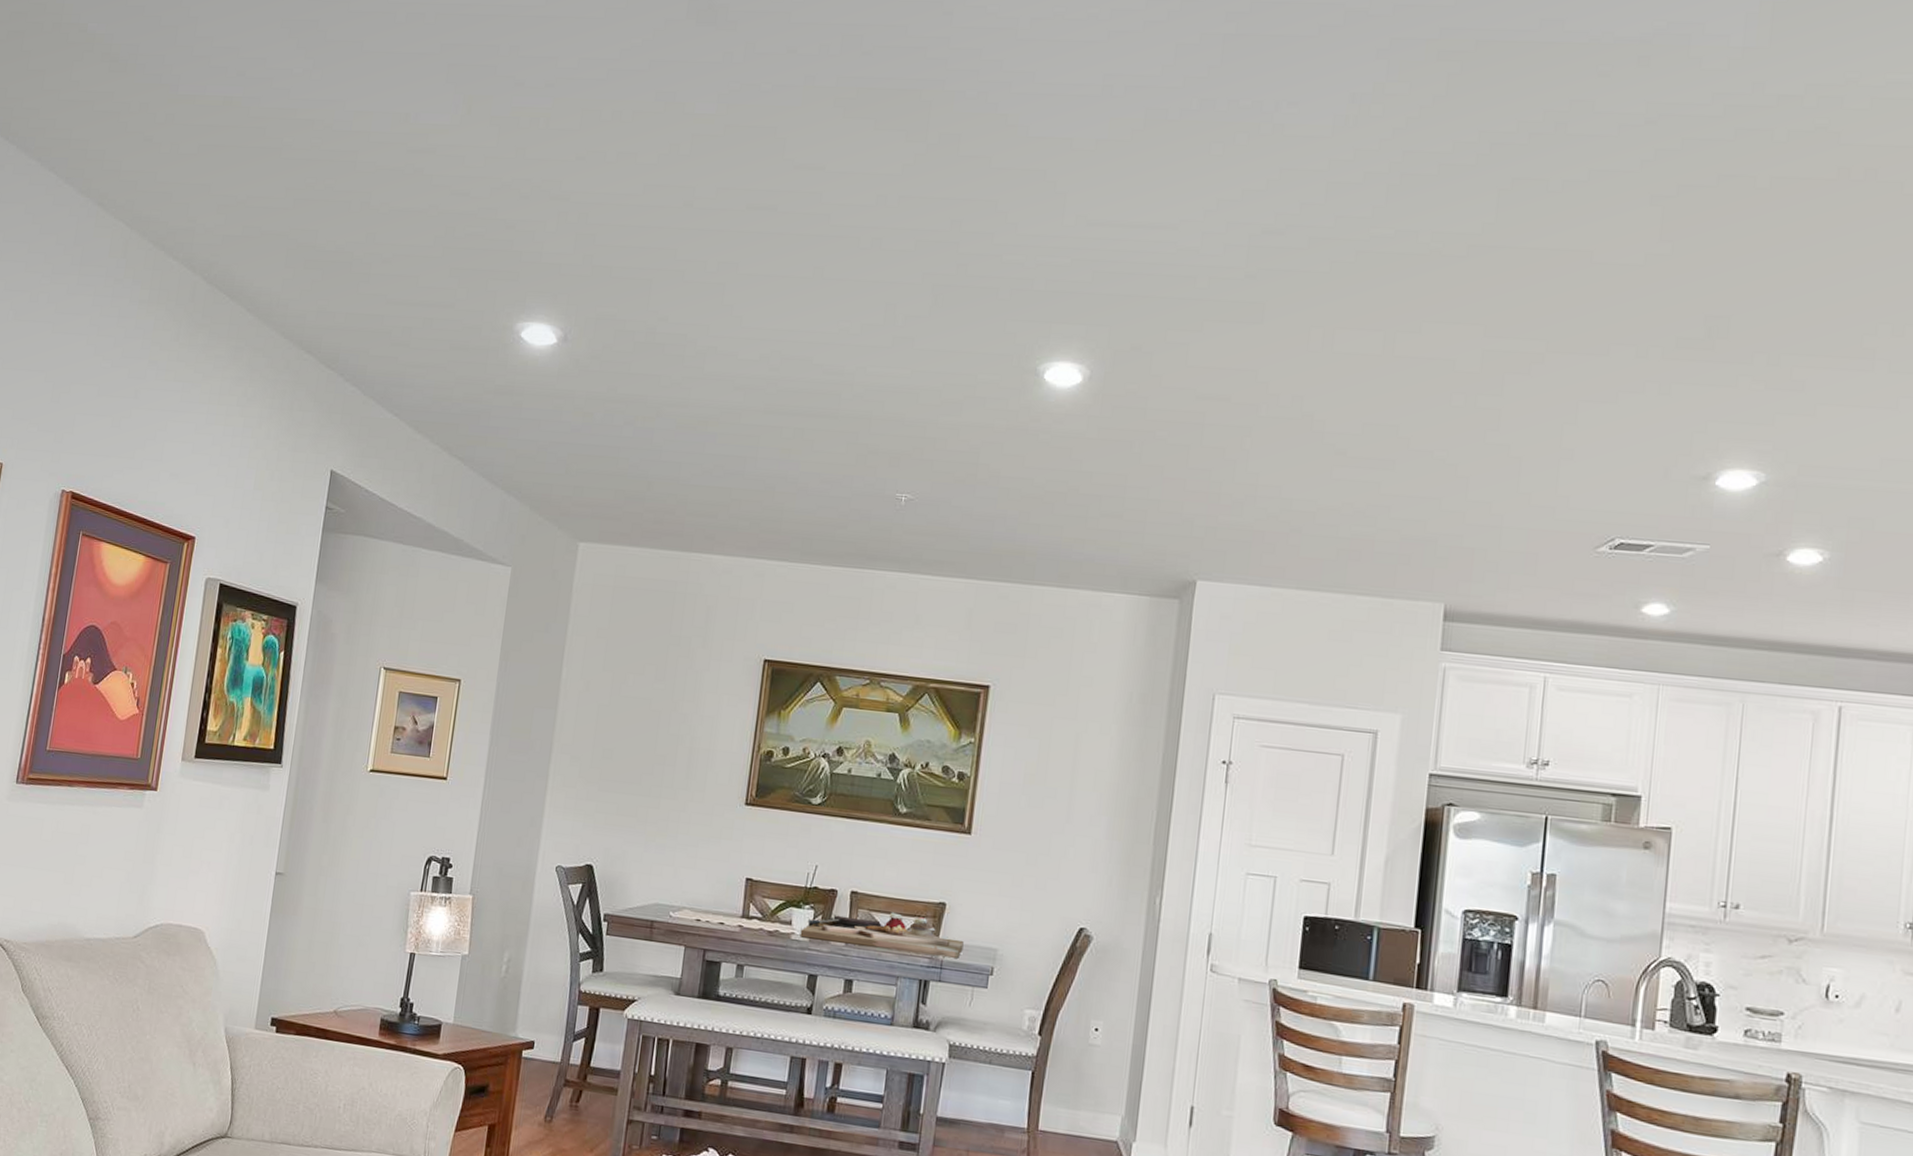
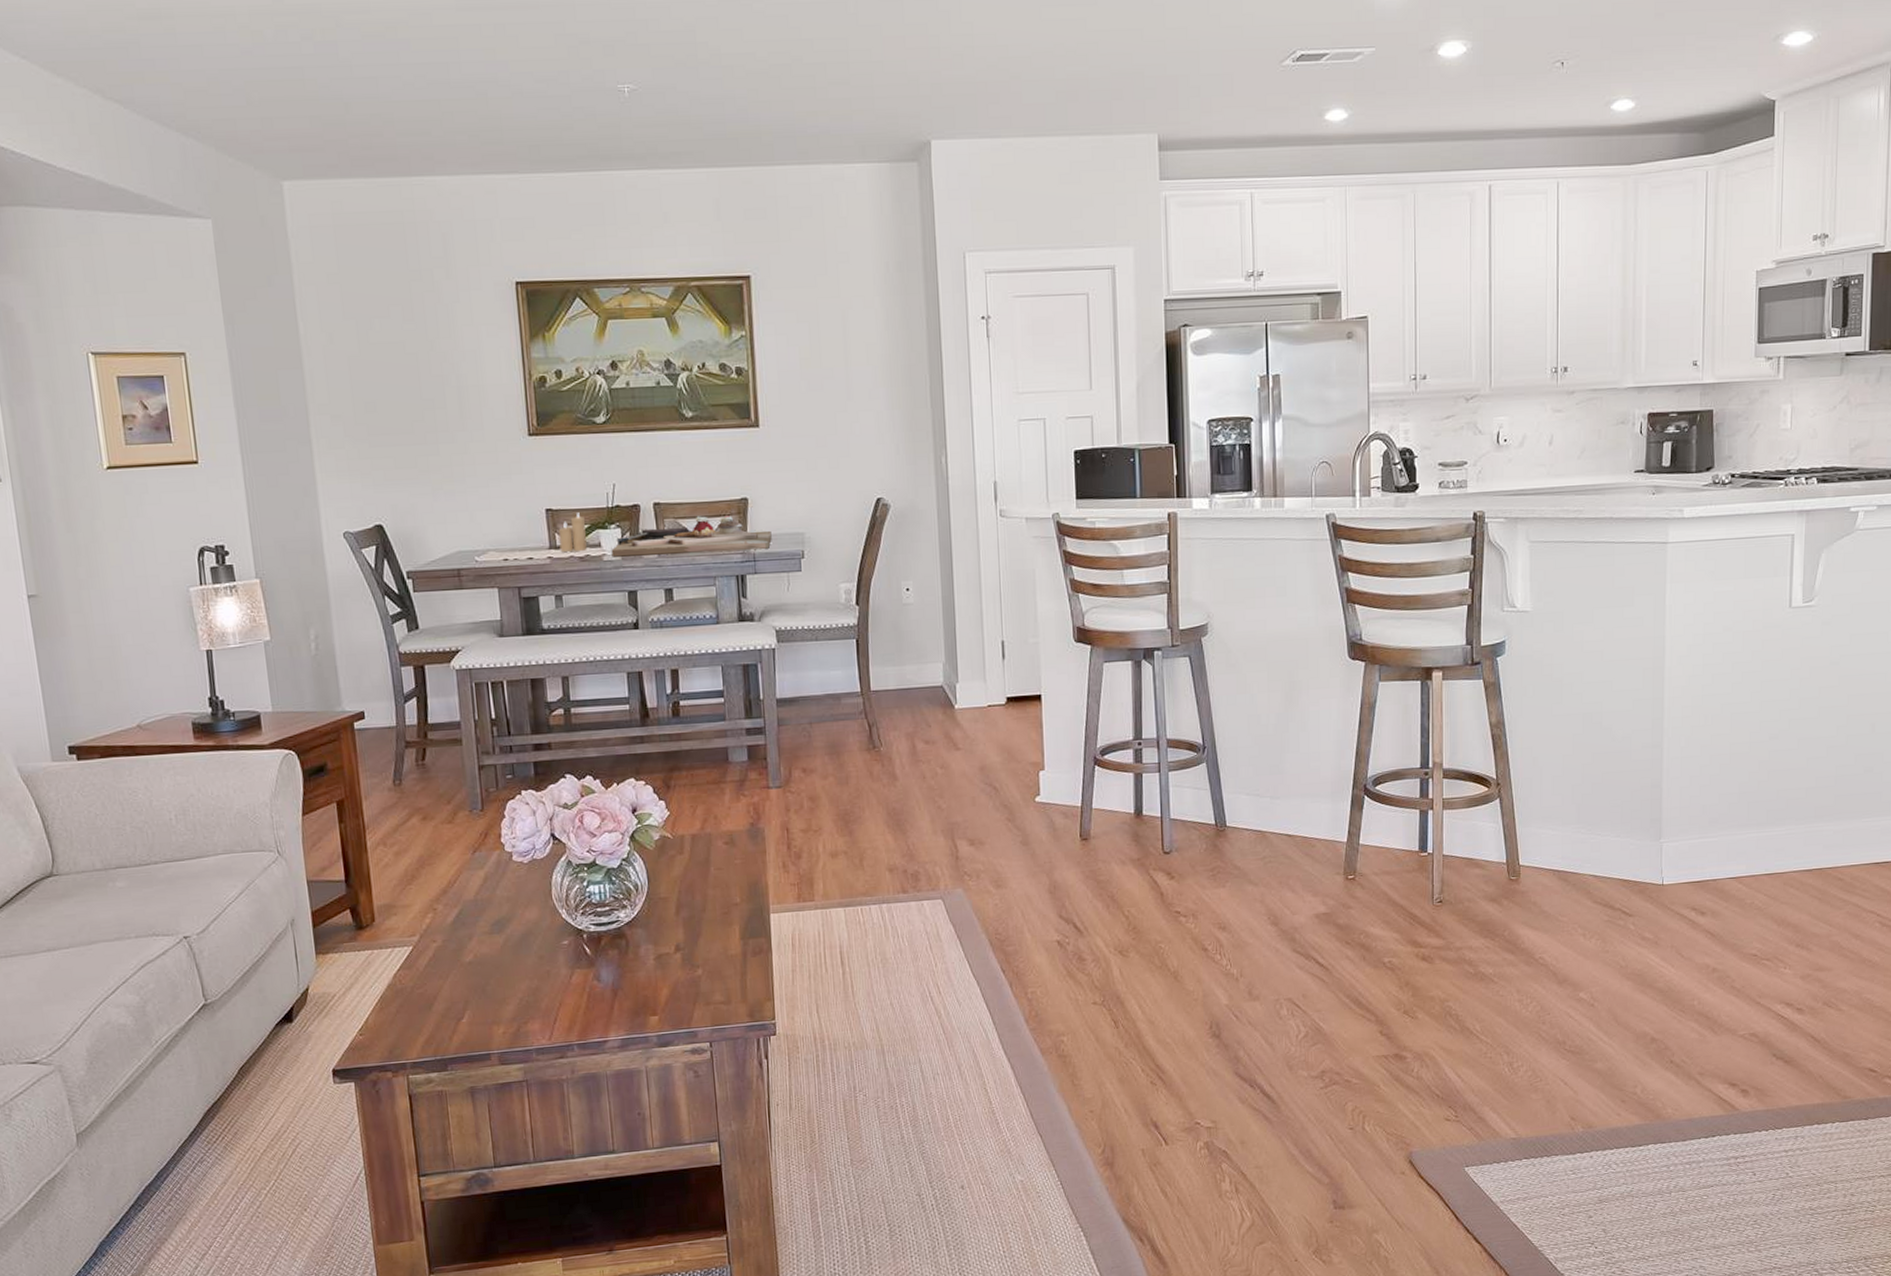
candle: none [751,887,782,927] -> present [558,513,587,553]

